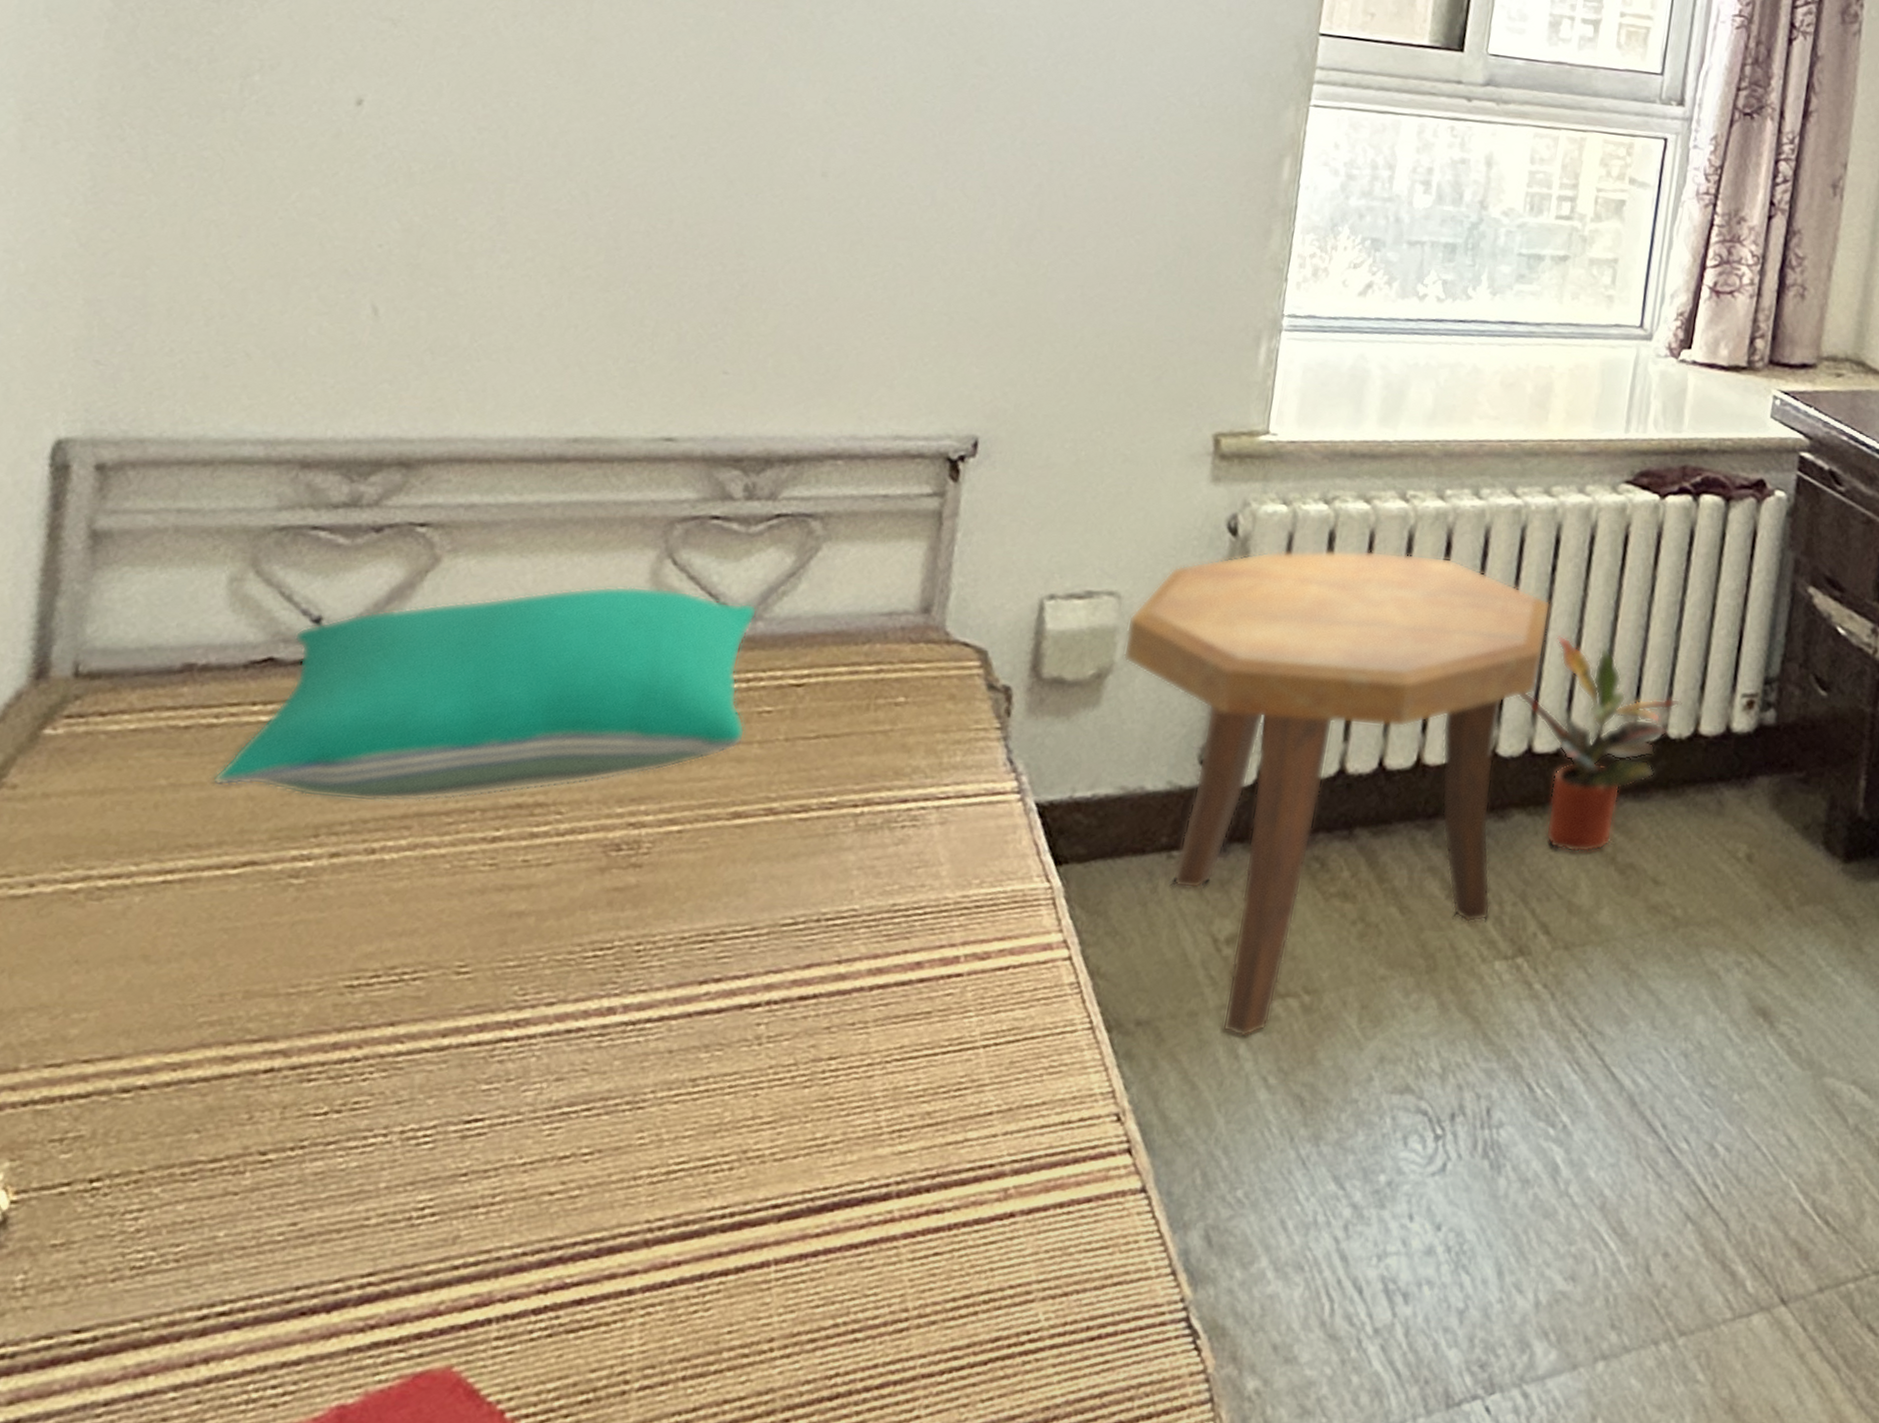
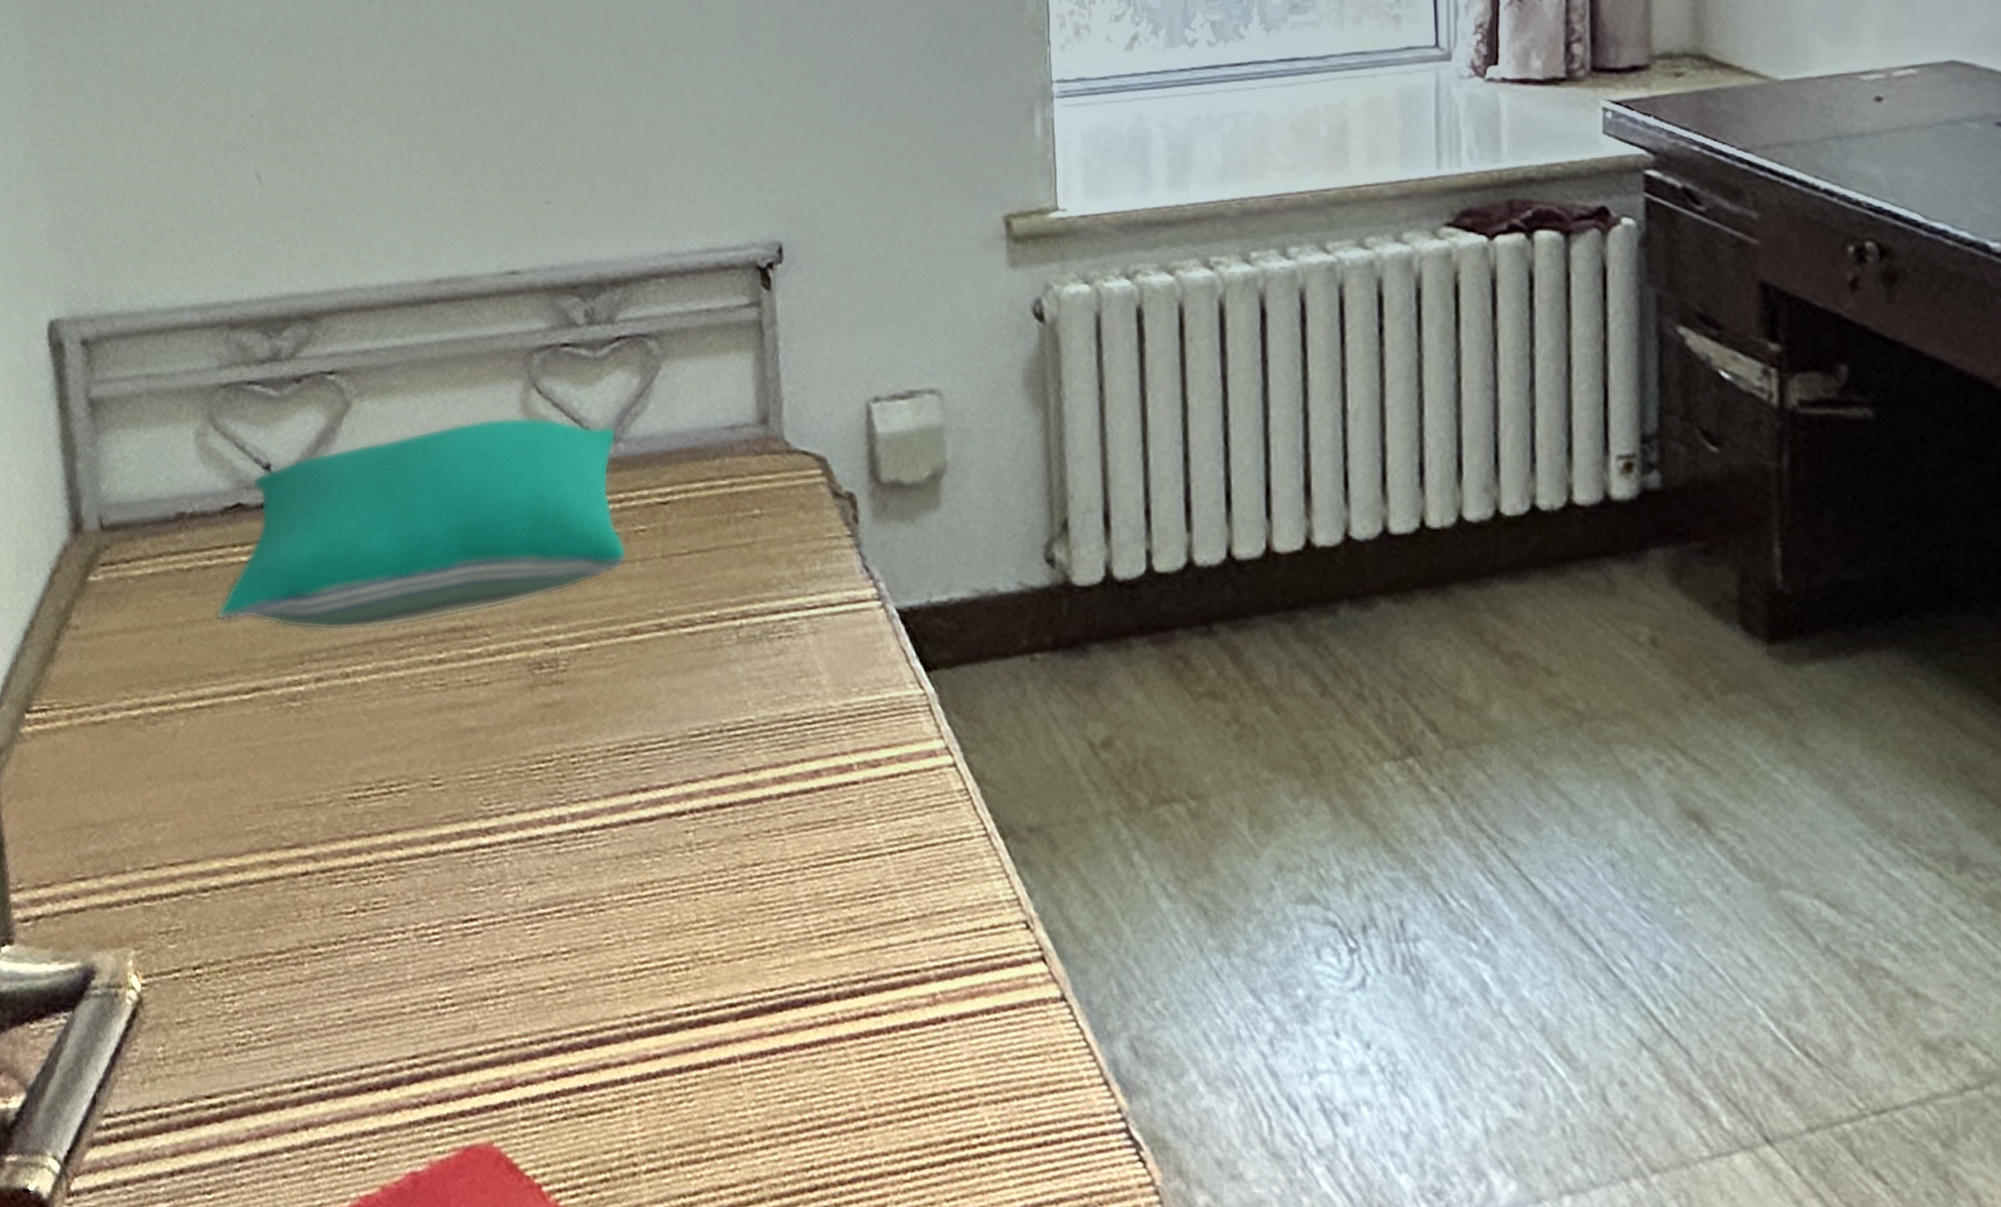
side table: present [1122,550,1551,1038] -> none [952,325,1384,845]
potted plant: present [1517,634,1682,853] -> none [1363,402,1549,643]

